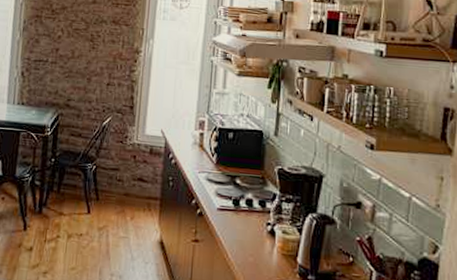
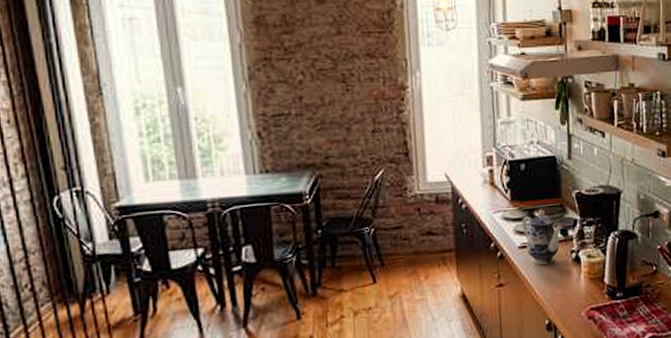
teapot: none [223,177,262,232] -> present [522,209,563,266]

